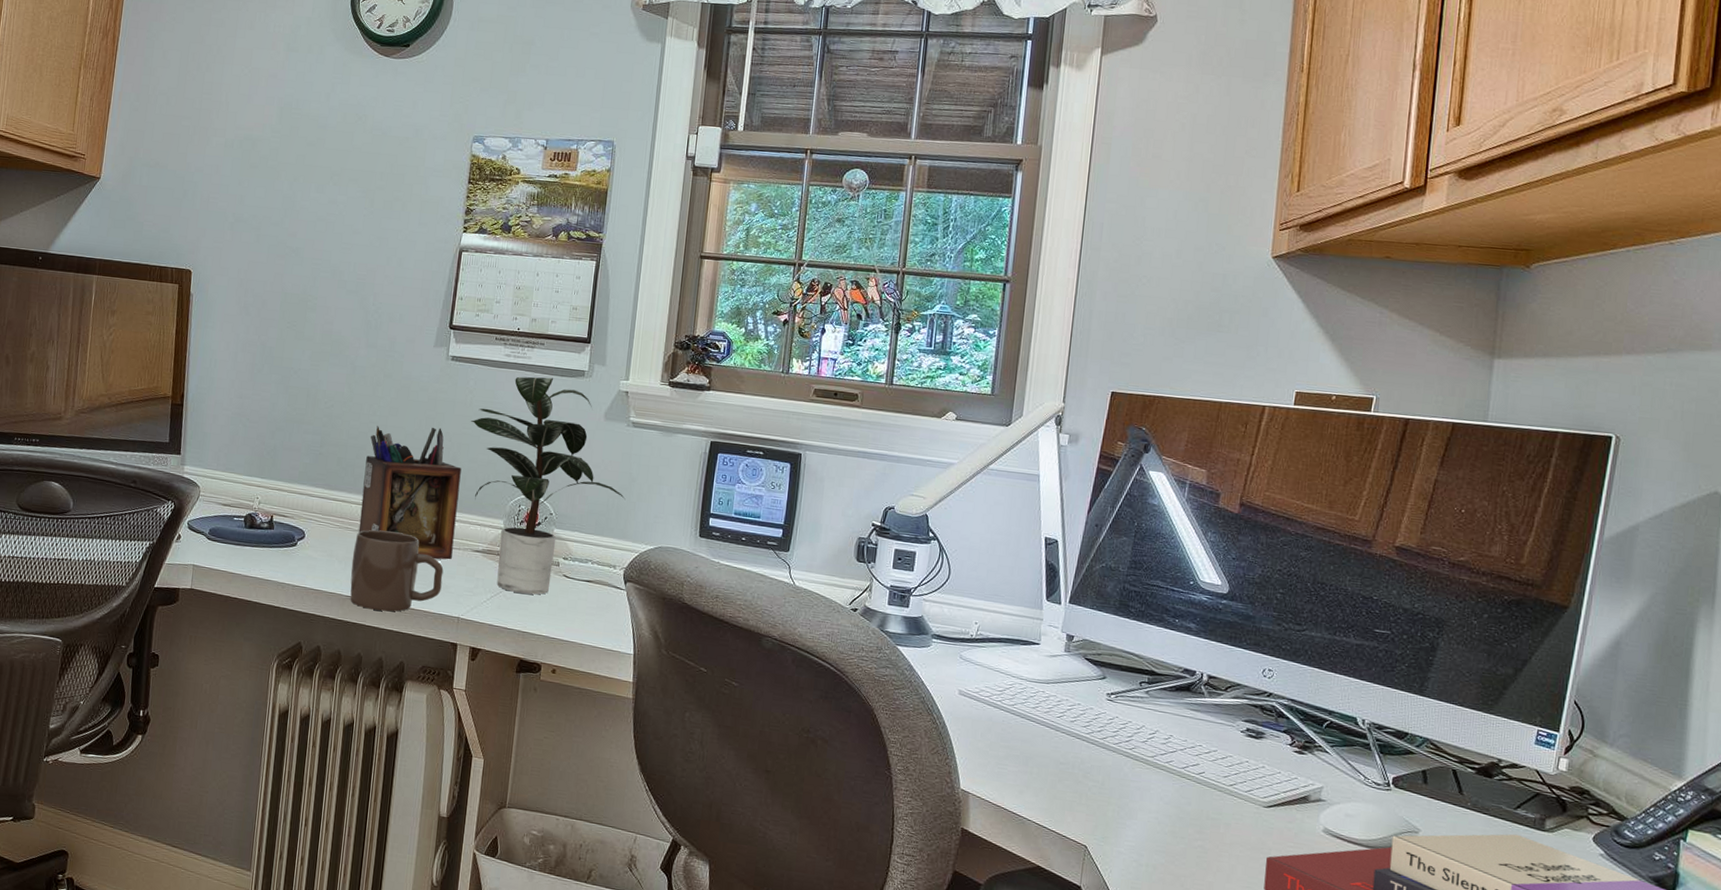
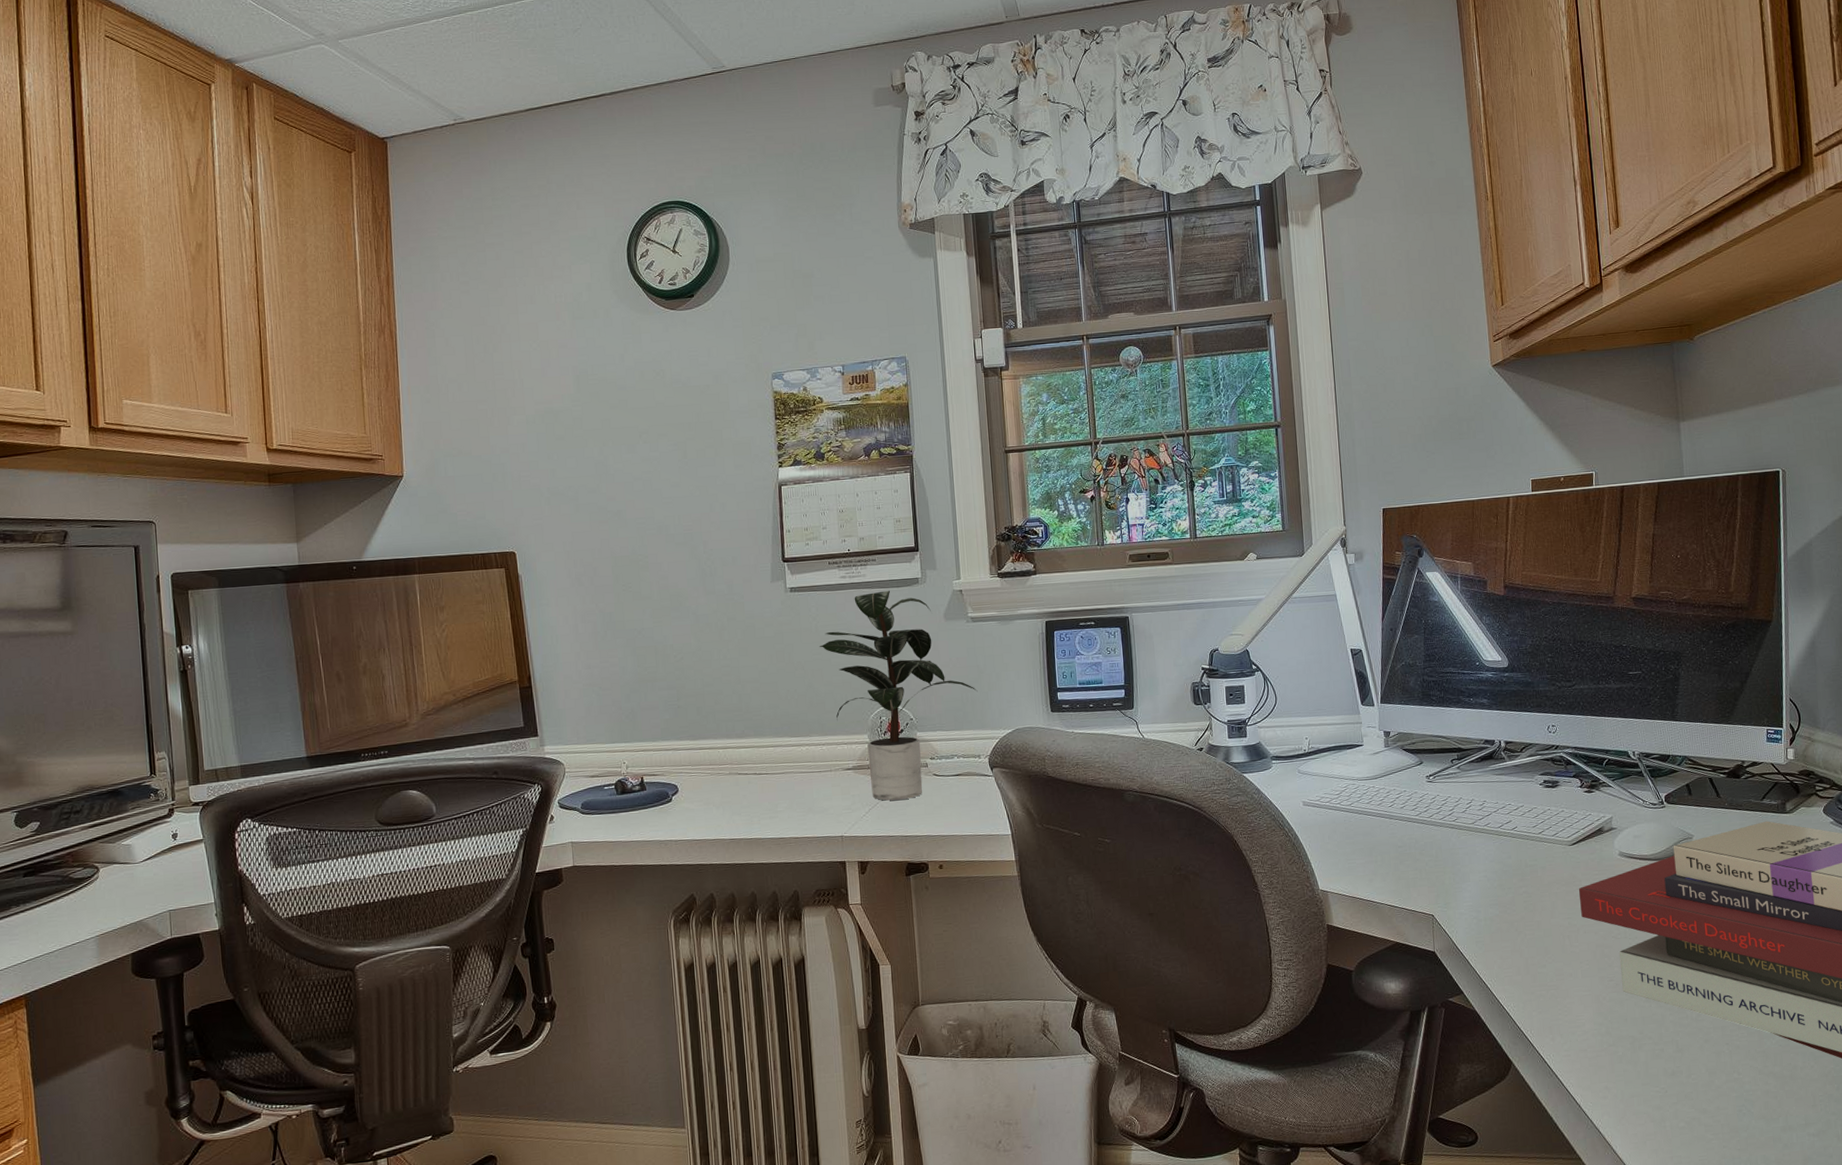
mug: present [350,529,444,612] -> none [728,766,821,847]
desk organizer: present [358,425,461,560] -> none [724,658,825,786]

